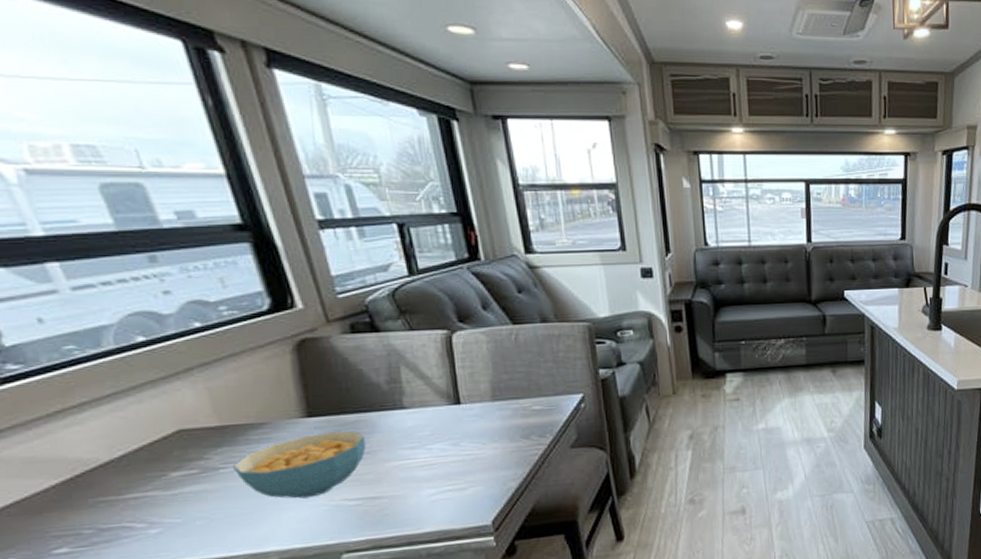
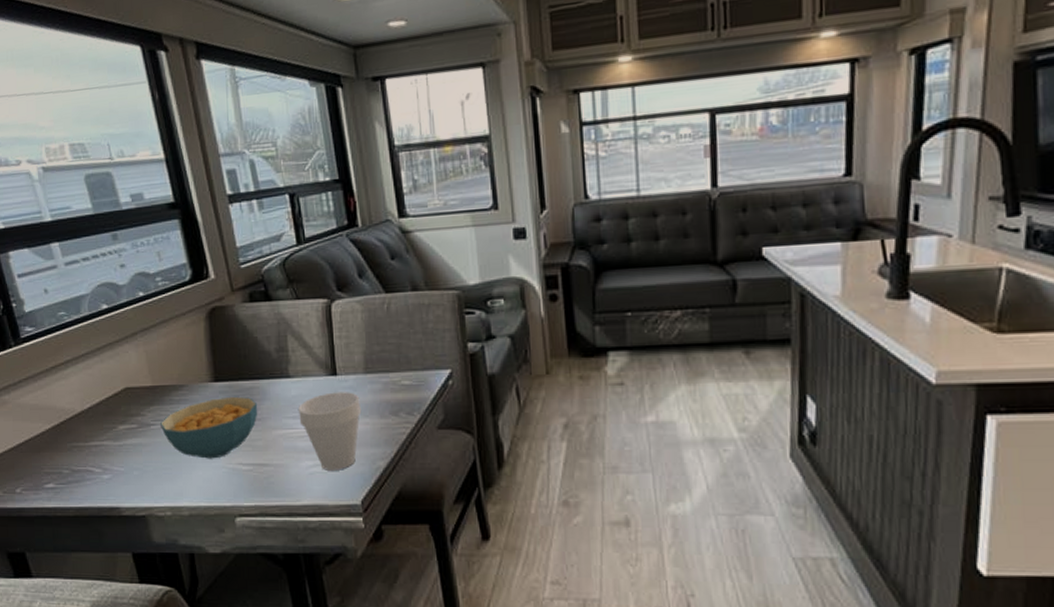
cup: none [415,419,490,497] -> present [298,392,362,470]

